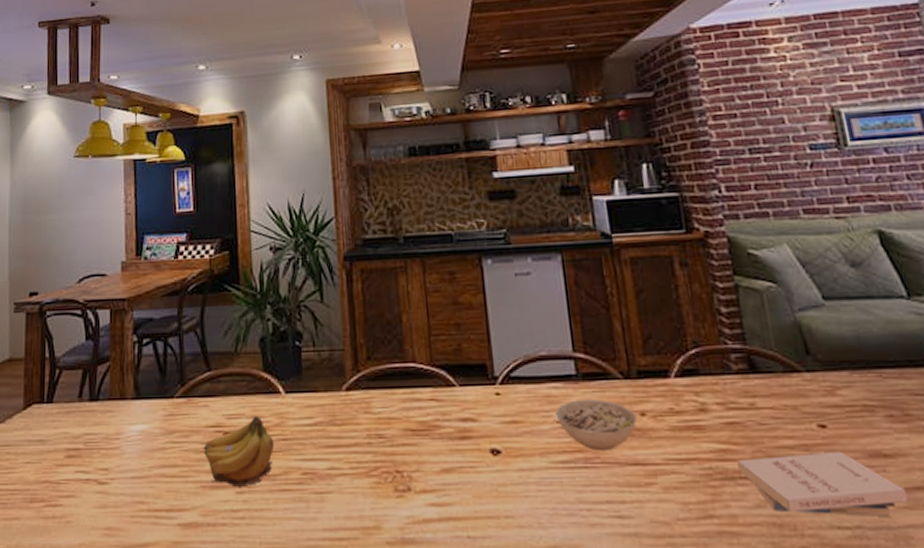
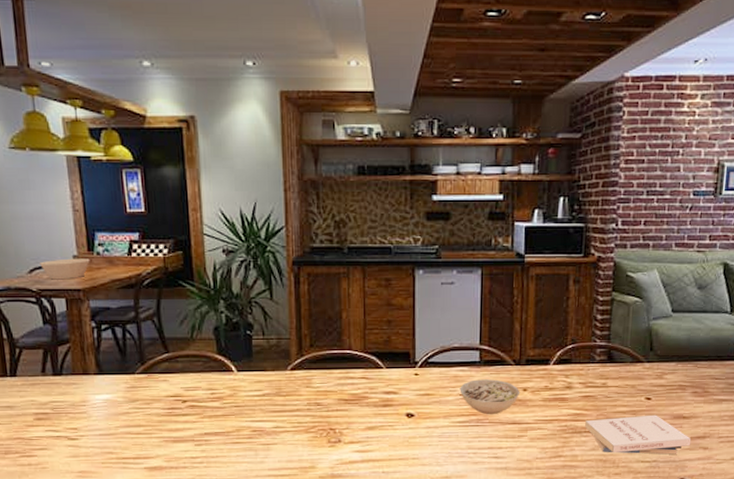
bowl: none [89,264,137,289] -> present [40,258,90,280]
fruit: present [202,415,274,487] -> none [164,388,228,441]

